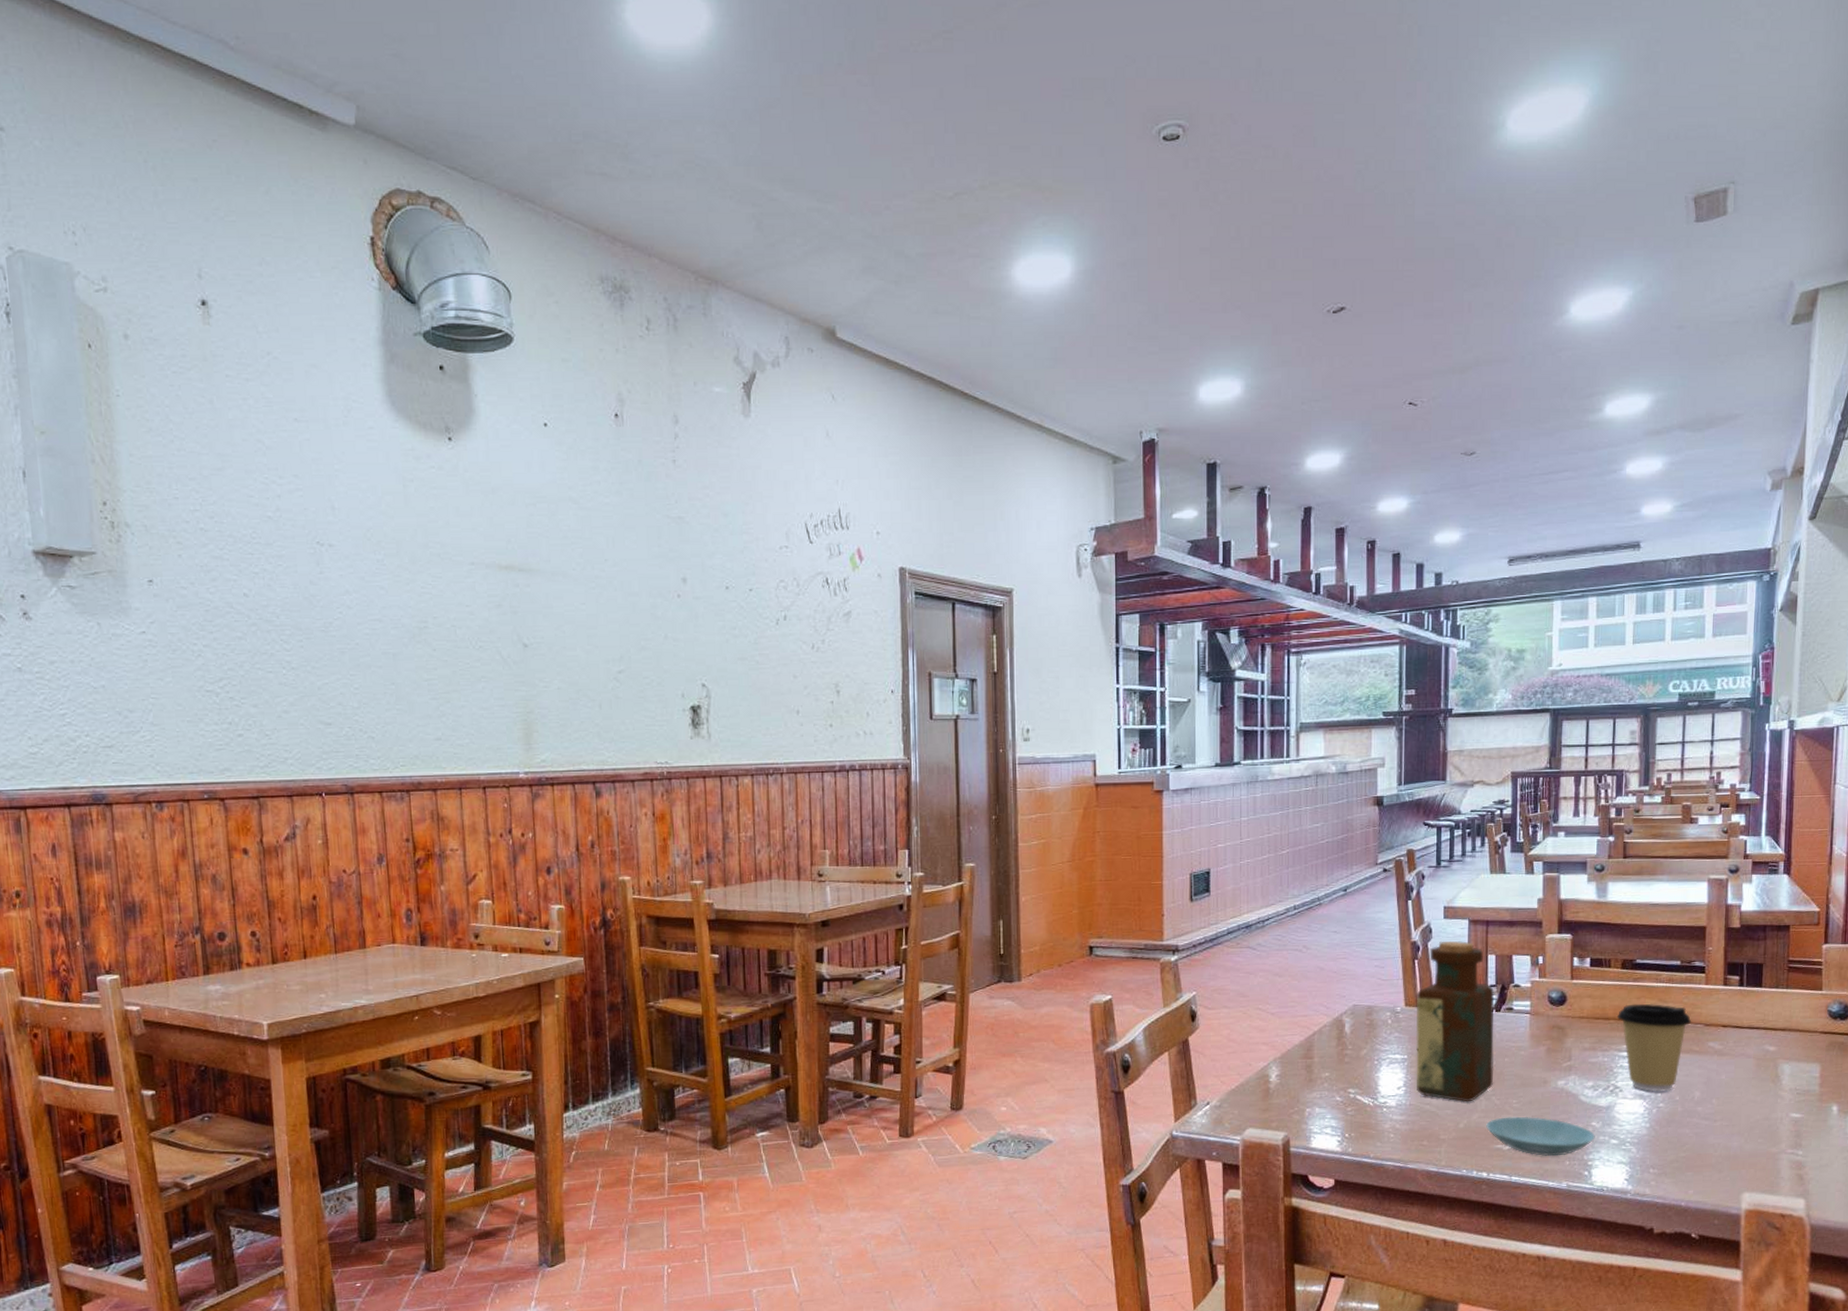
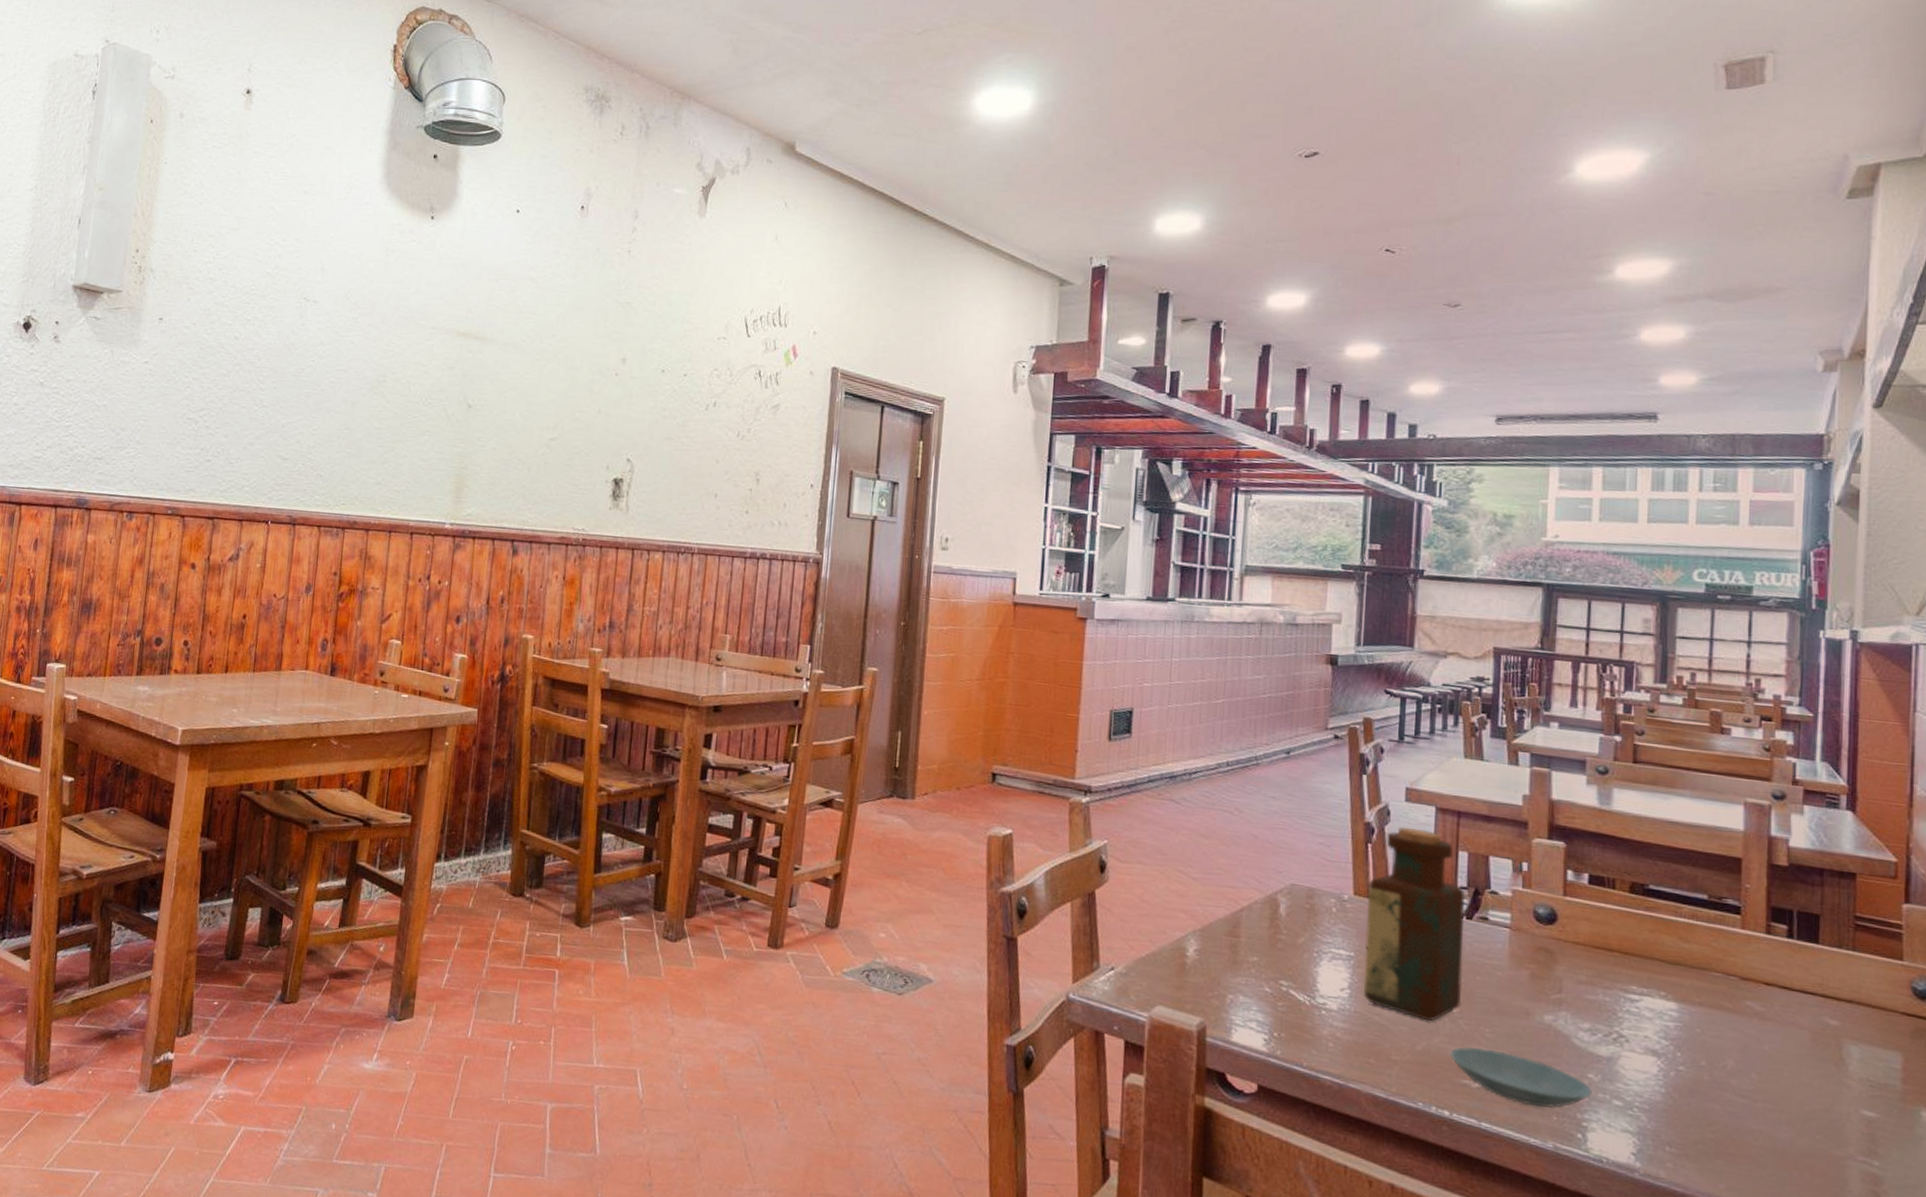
coffee cup: present [1616,1003,1692,1092] -> none [1622,937,1723,1053]

